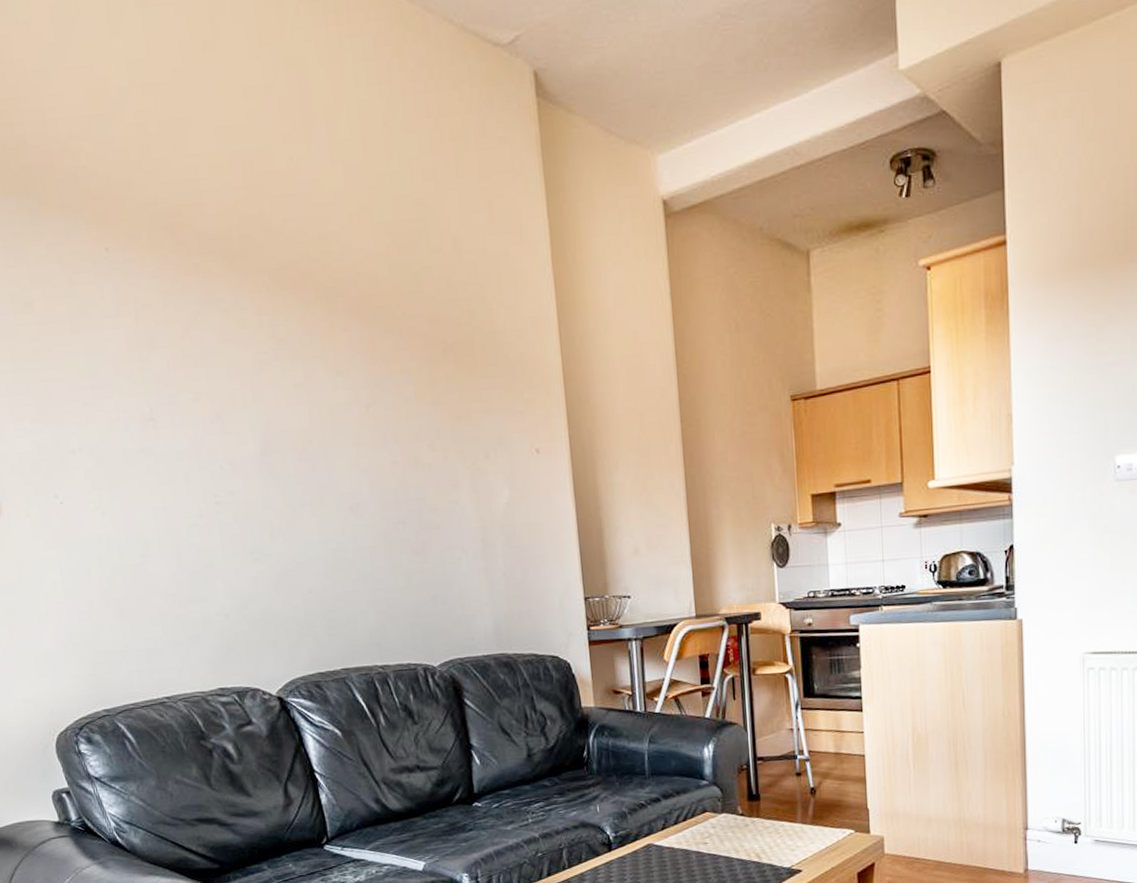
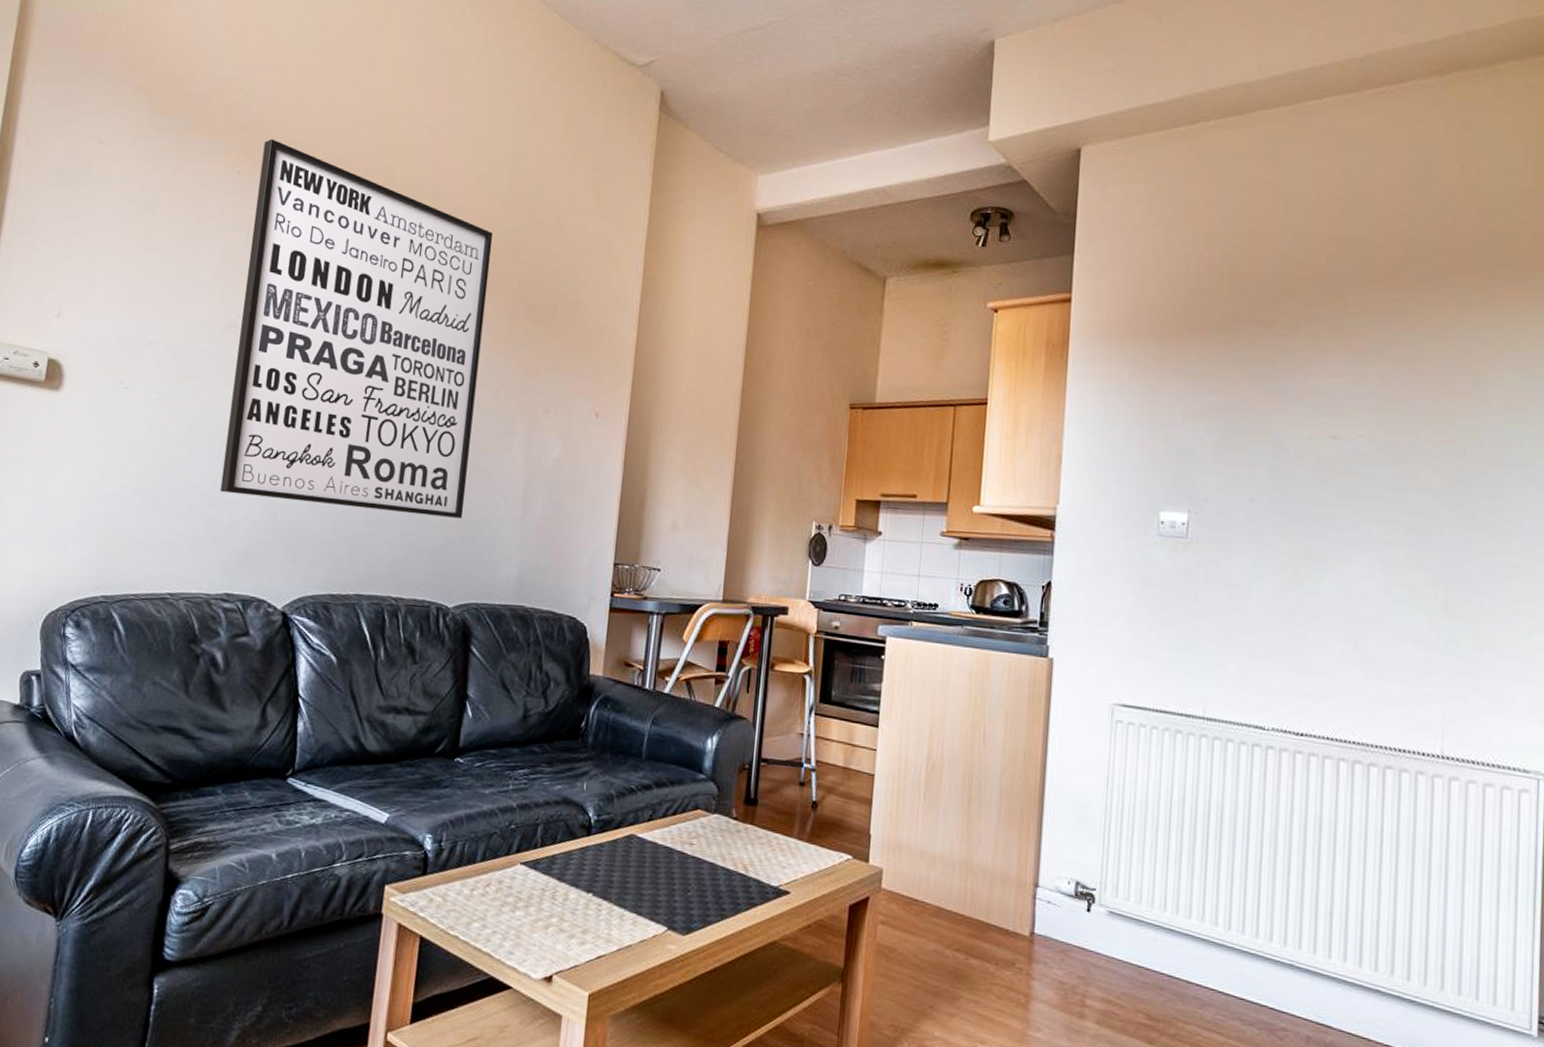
wall art: none [124,203,428,592] -> present [220,138,493,519]

